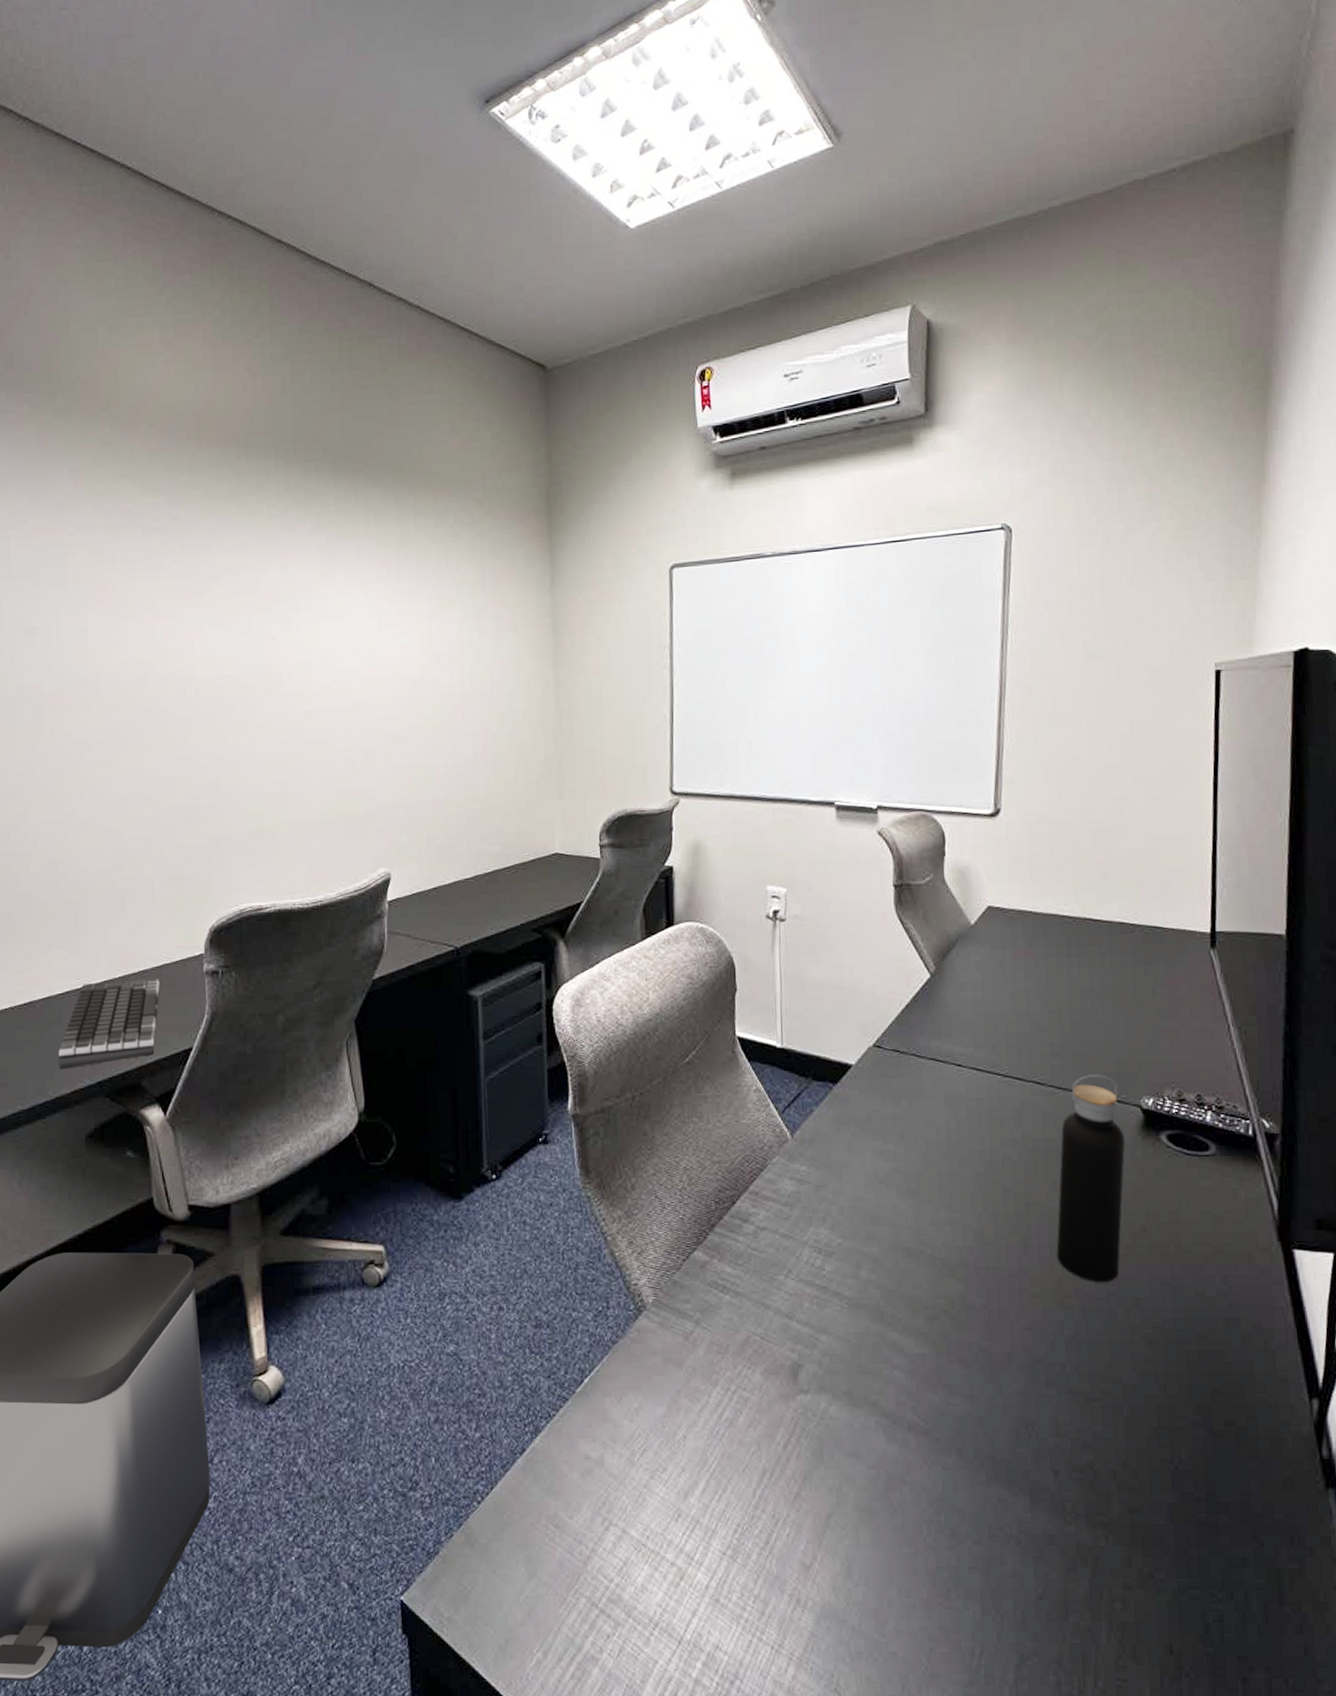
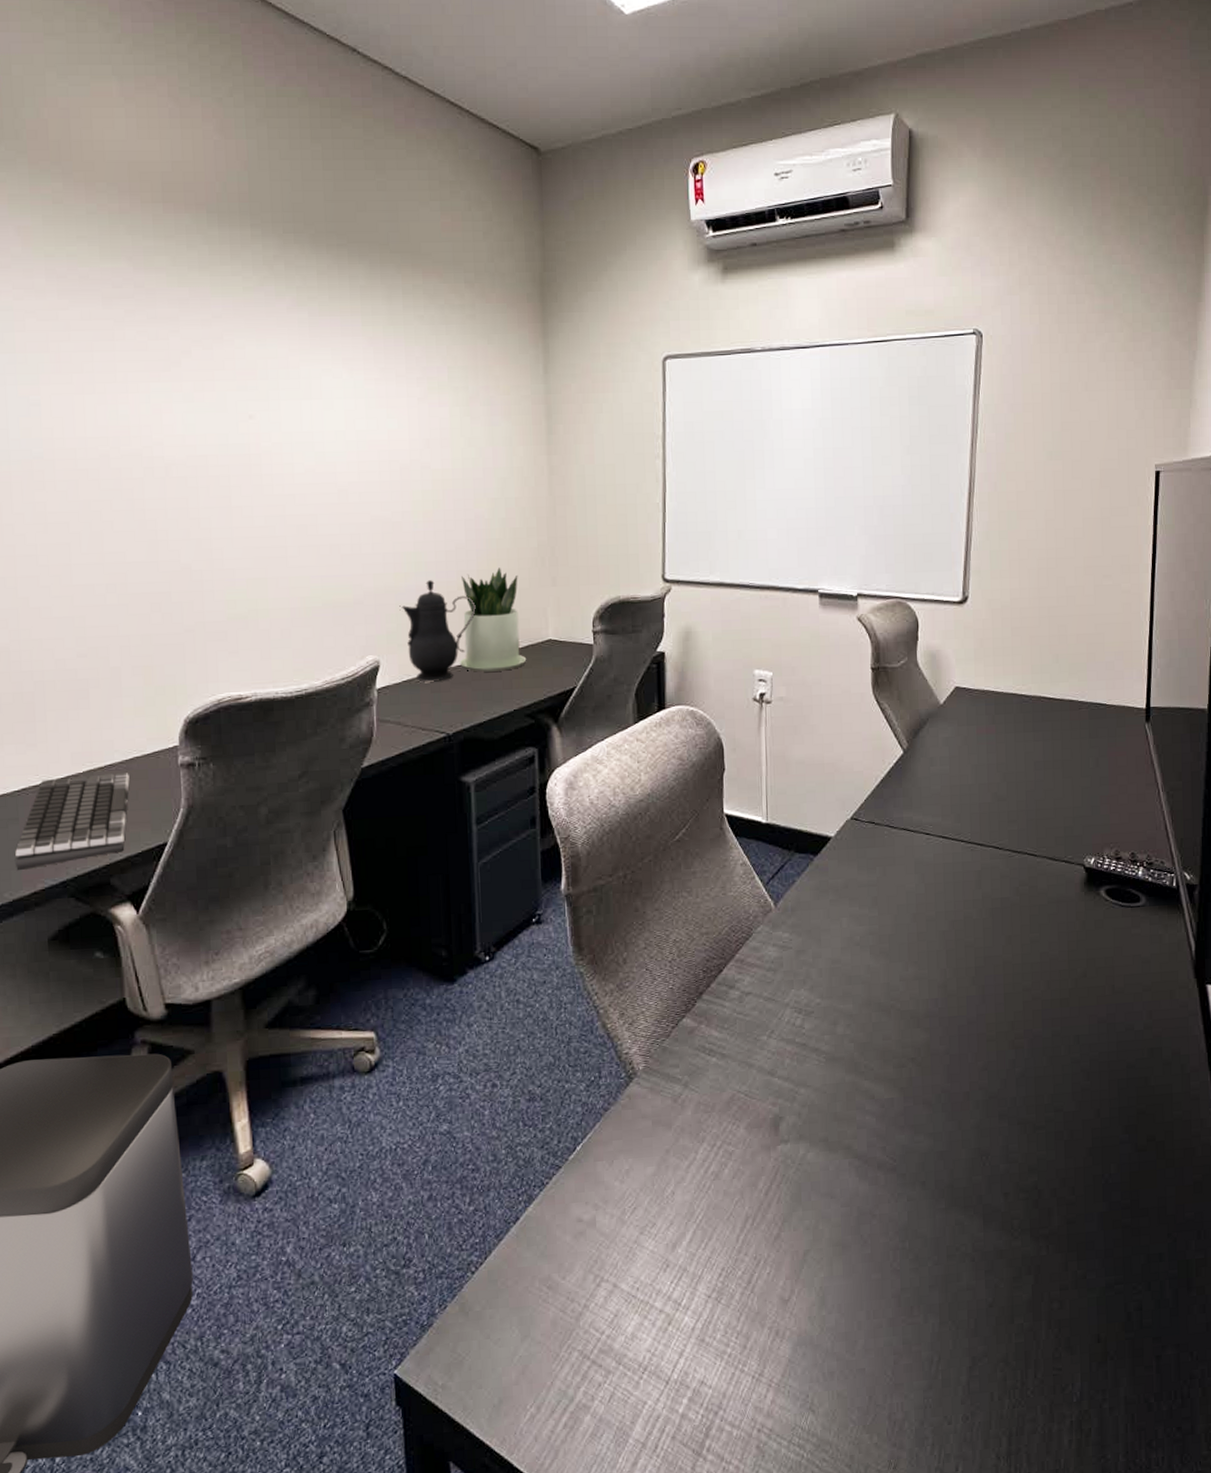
coffeepot: none [410,794,484,895] -> present [399,580,476,682]
planter: none [467,781,534,886] -> present [459,567,527,672]
water bottle: present [1056,1074,1126,1283] -> none [1010,838,1071,1024]

